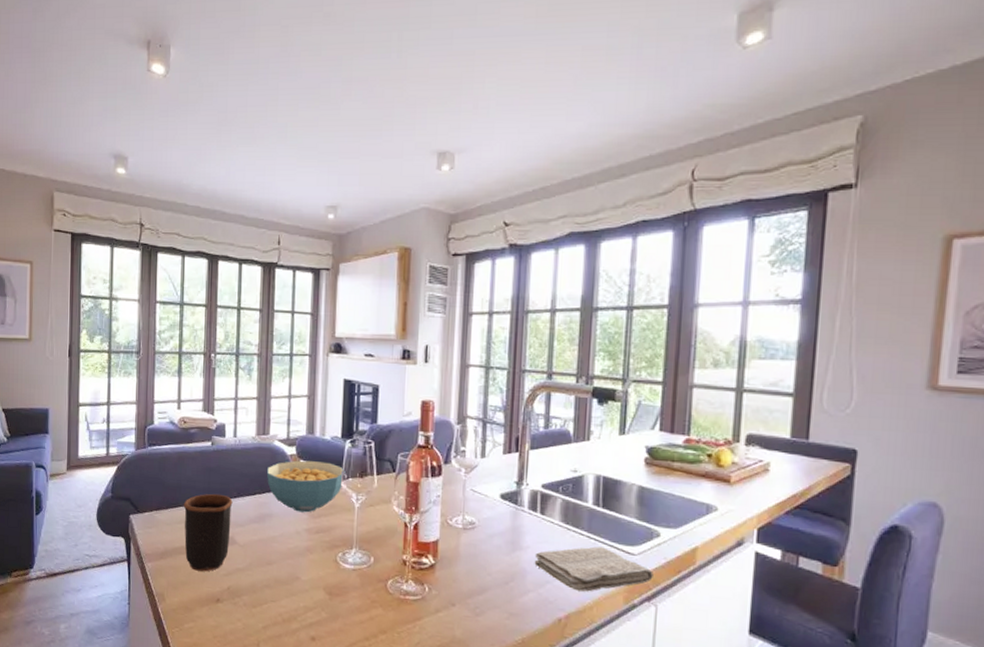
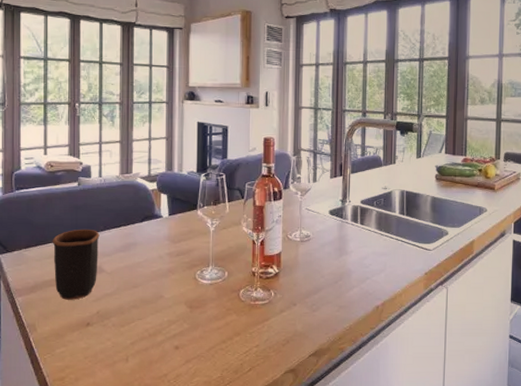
cereal bowl: present [267,460,346,513] -> none [131,194,201,239]
washcloth: present [534,546,653,592] -> none [357,246,444,283]

